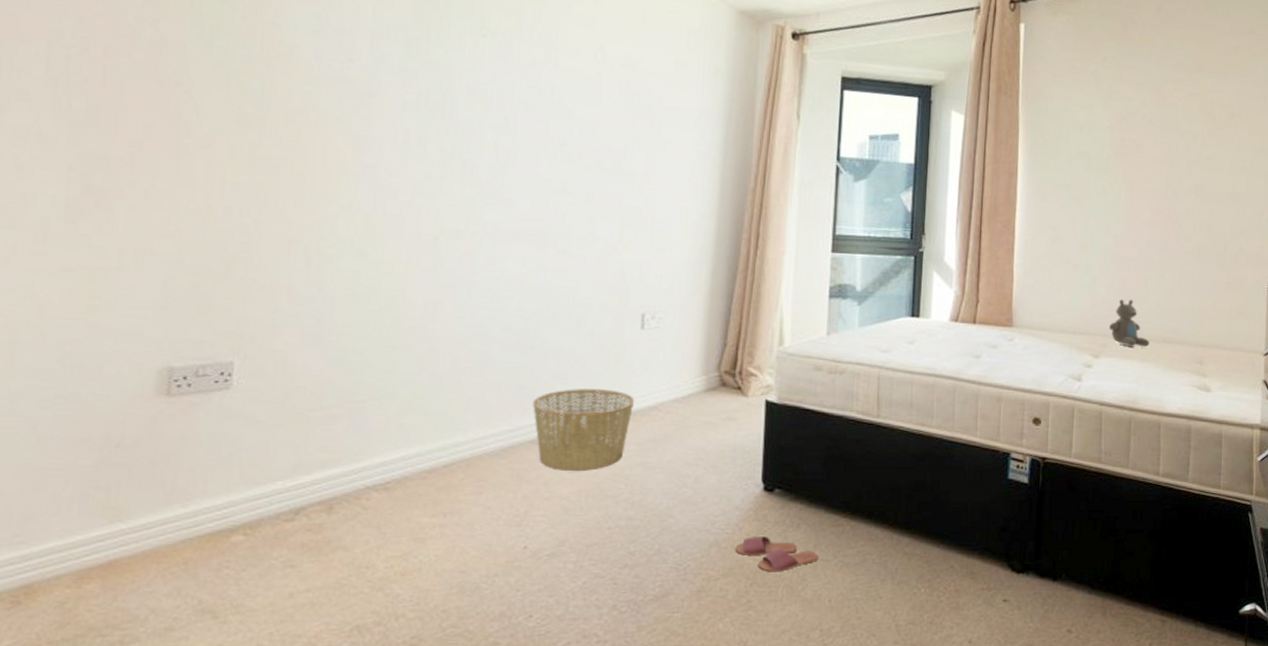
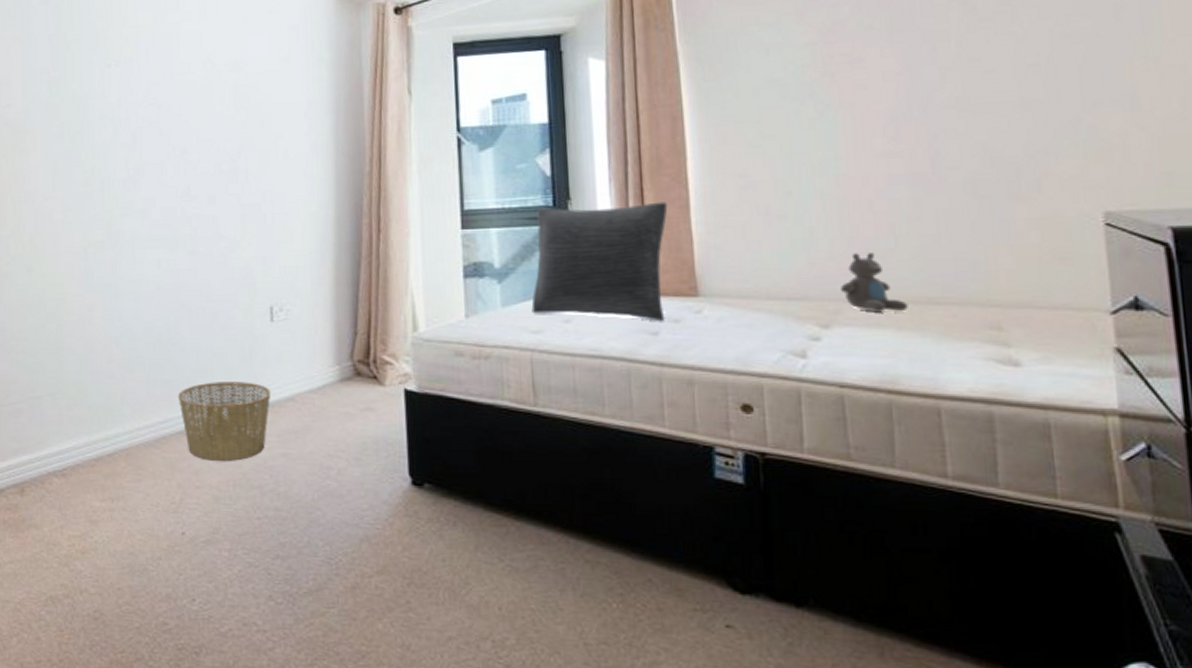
slippers: present [735,536,818,571] -> none [387,533,481,572]
pillow: none [883,240,998,347] -> present [531,202,668,322]

